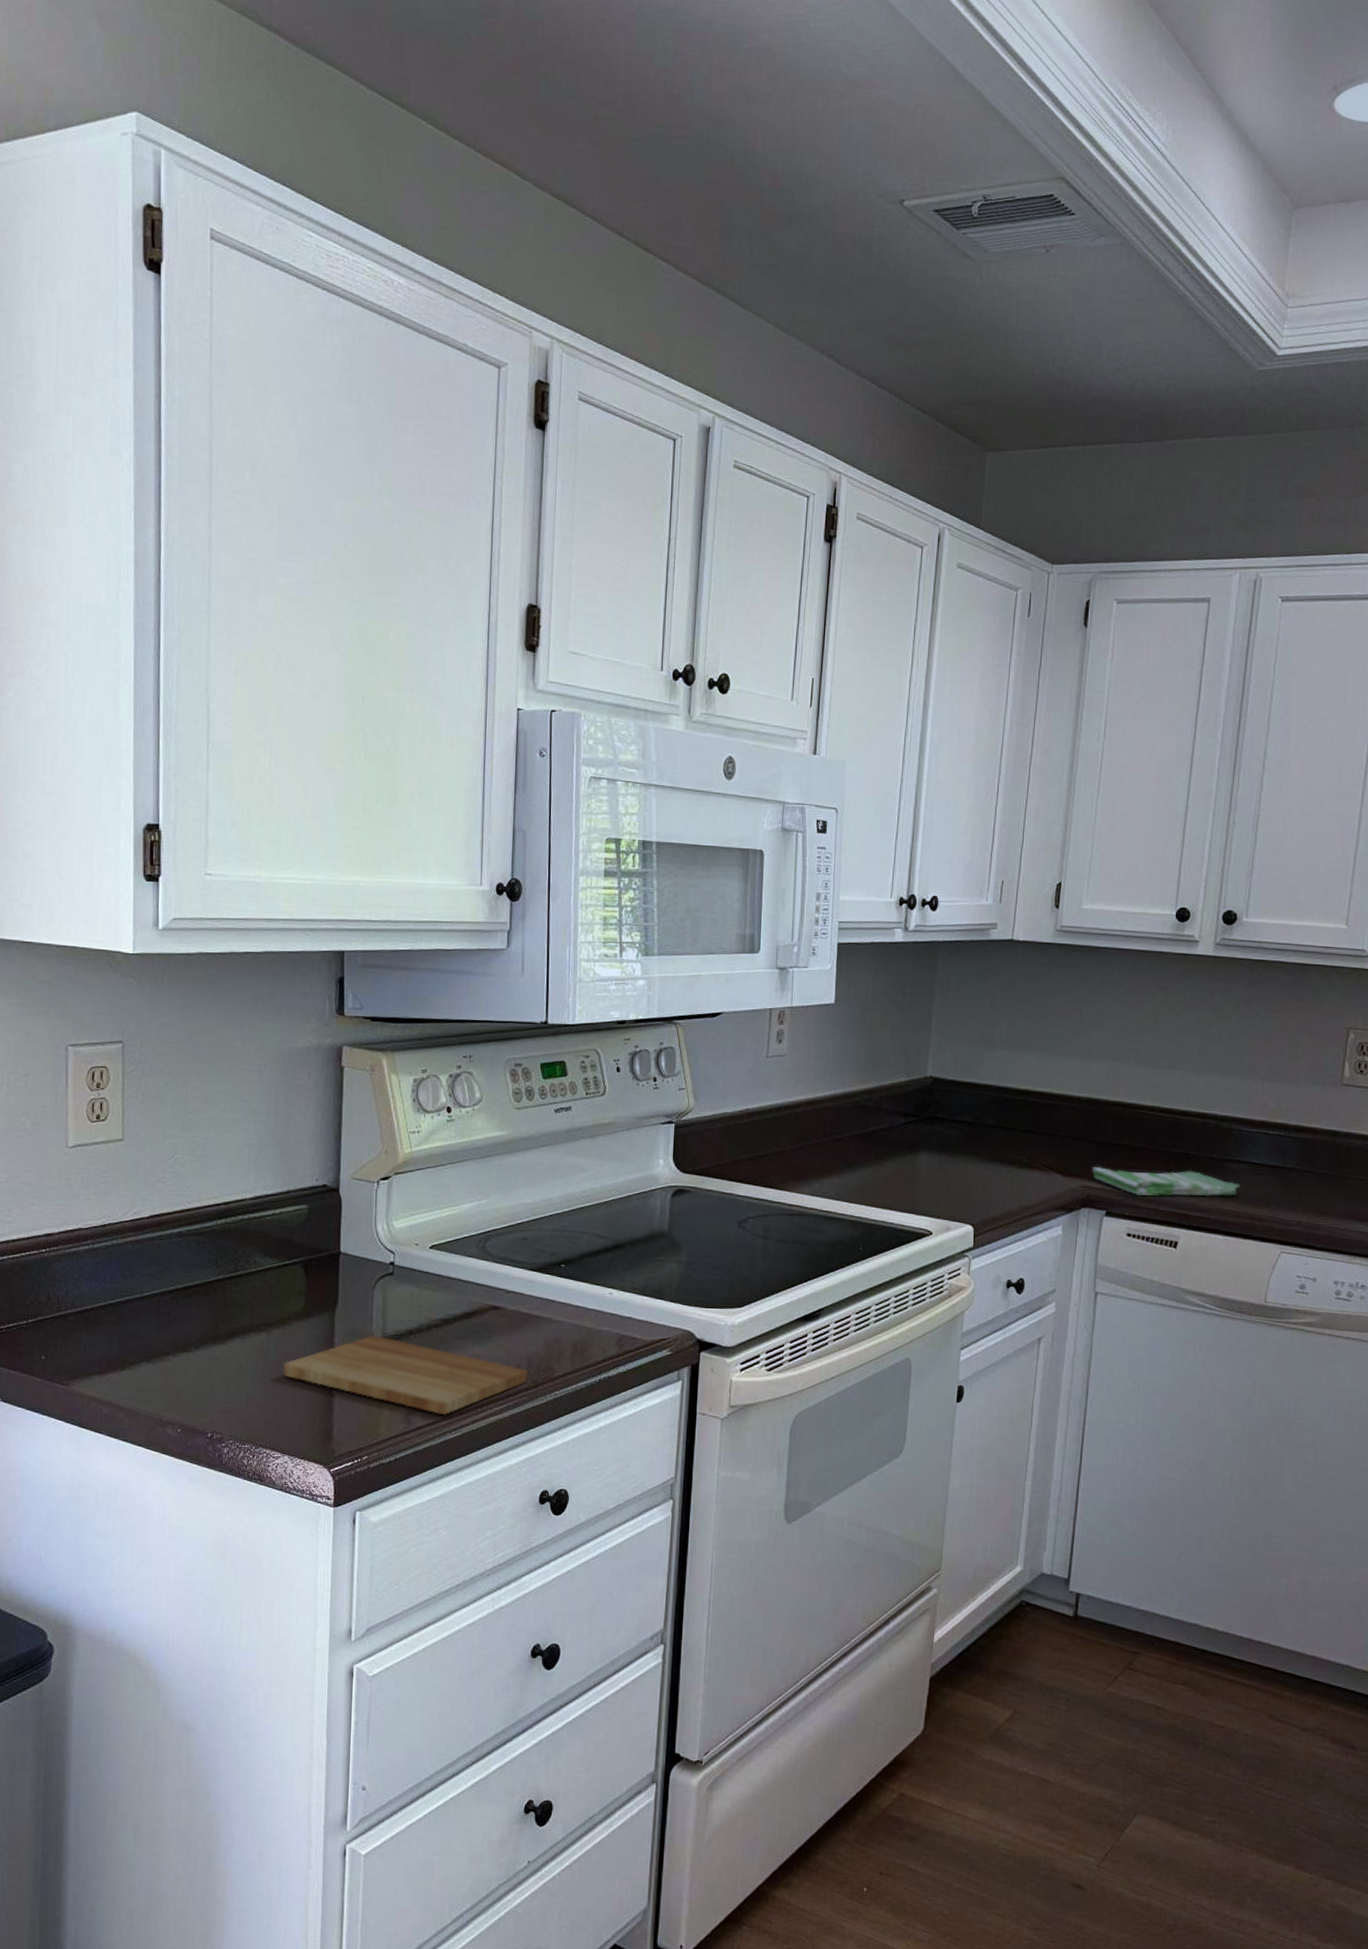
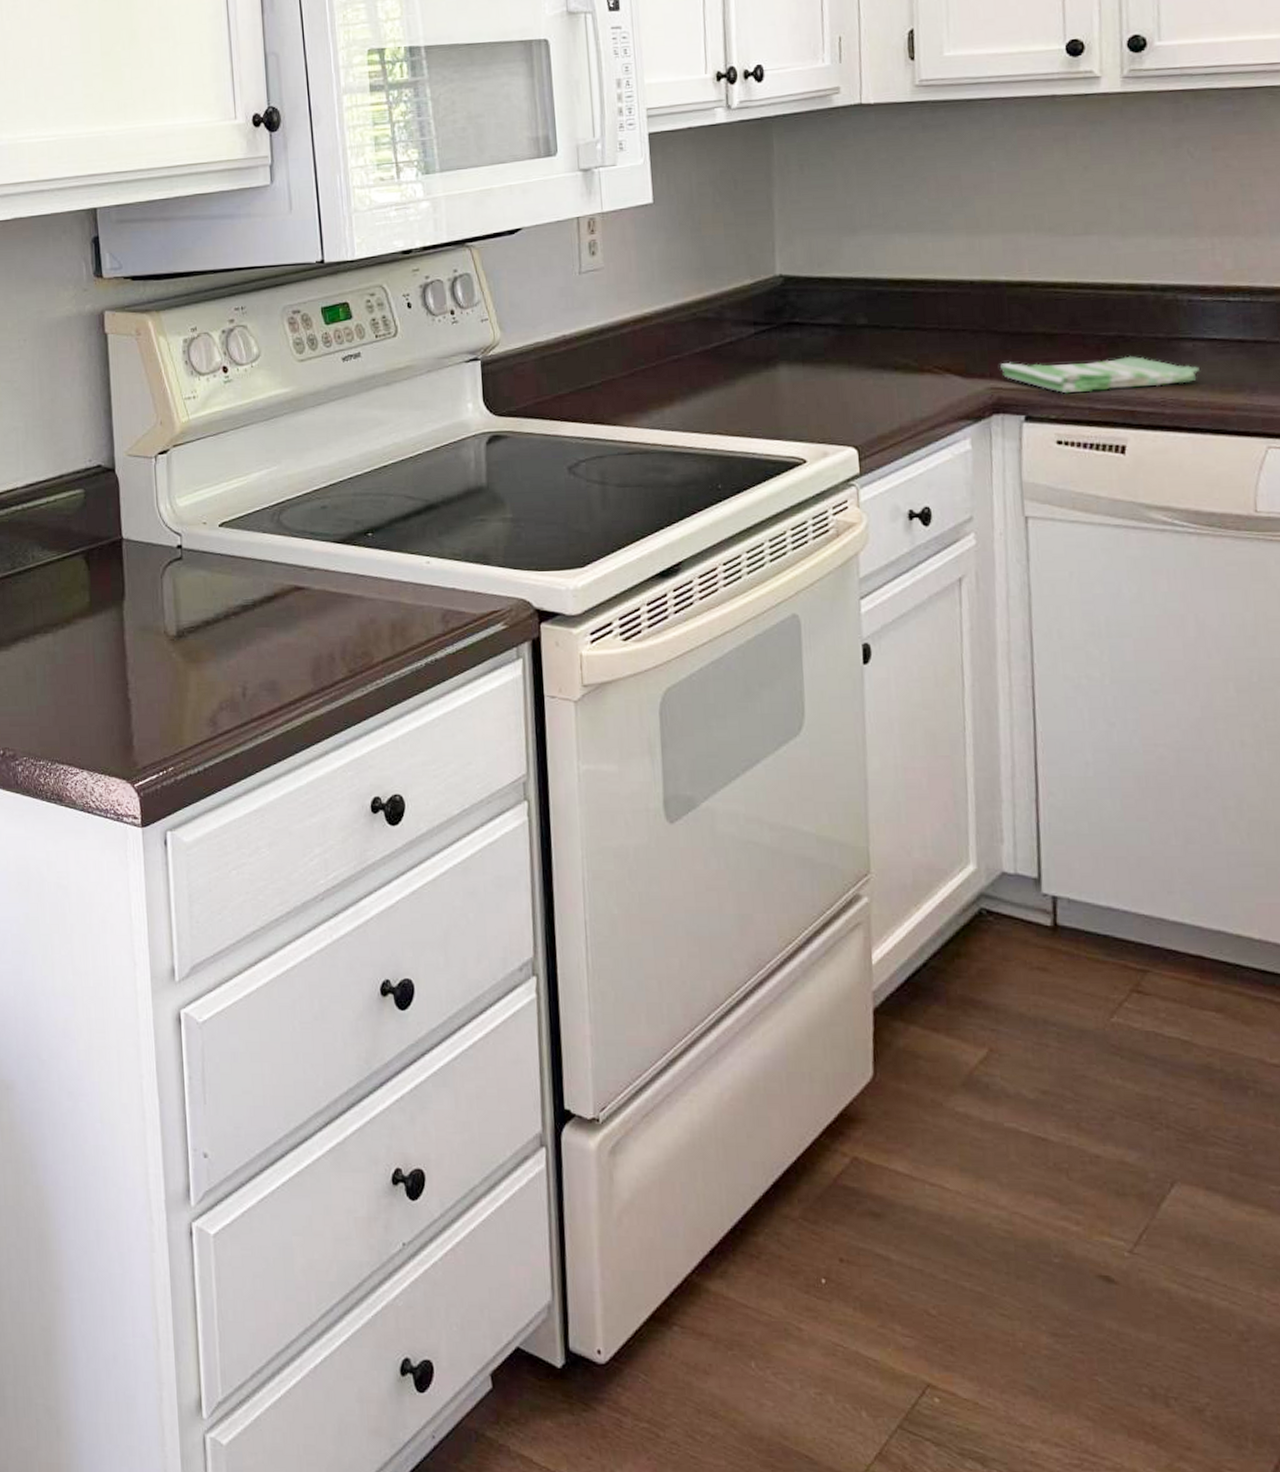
cutting board: present [282,1335,528,1416] -> none [72,629,344,716]

